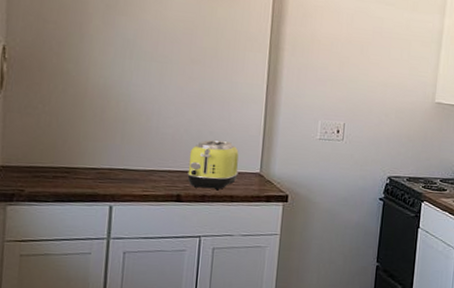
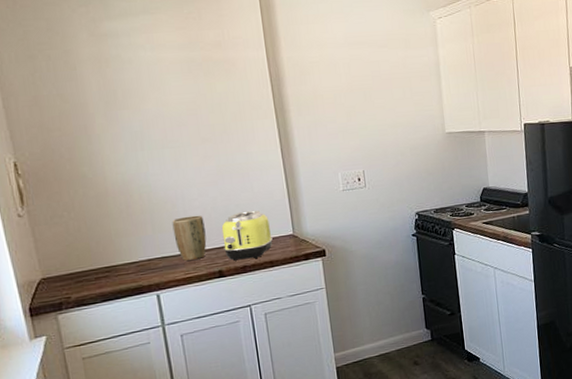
plant pot: none [140,132,174,179] -> present [172,215,207,261]

